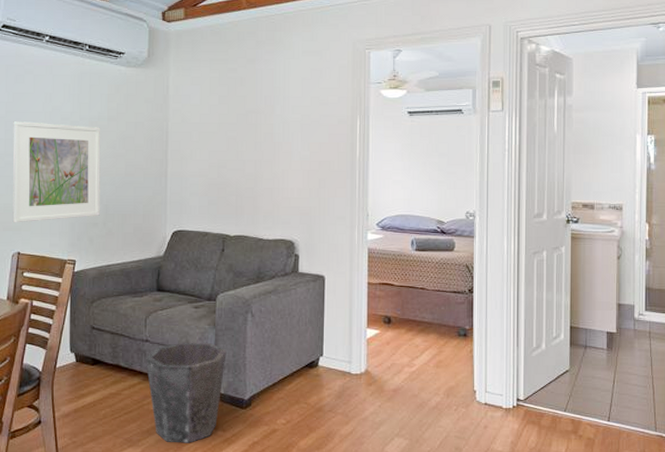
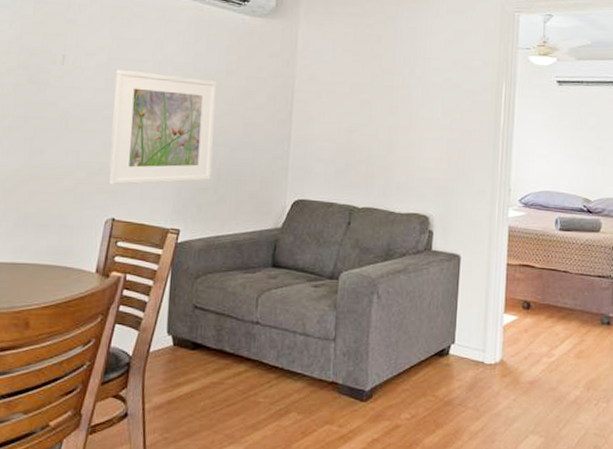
waste bin: present [145,342,227,443] -> none [254,325,348,440]

